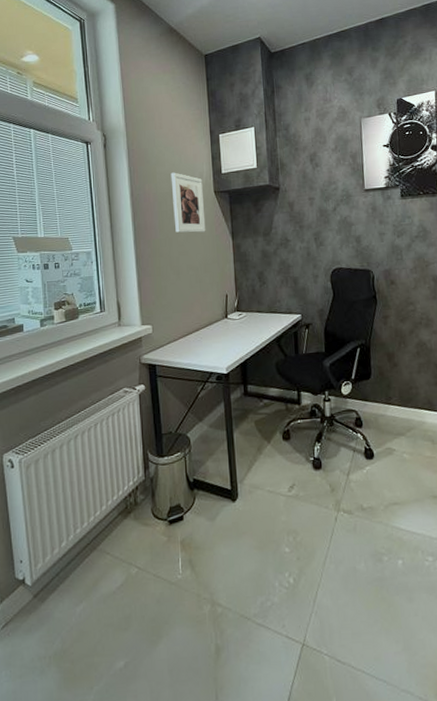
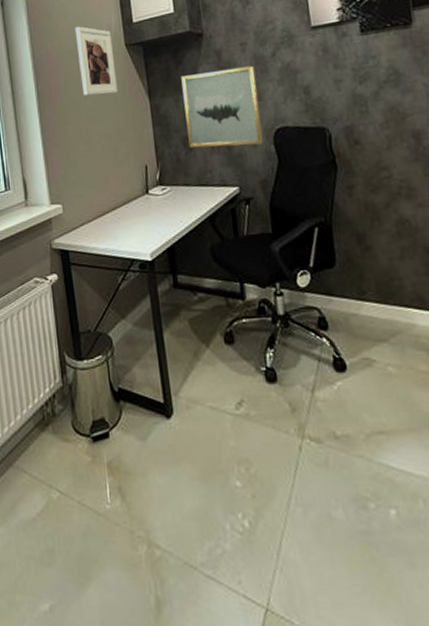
wall art: none [259,216,323,282] -> present [181,65,264,148]

